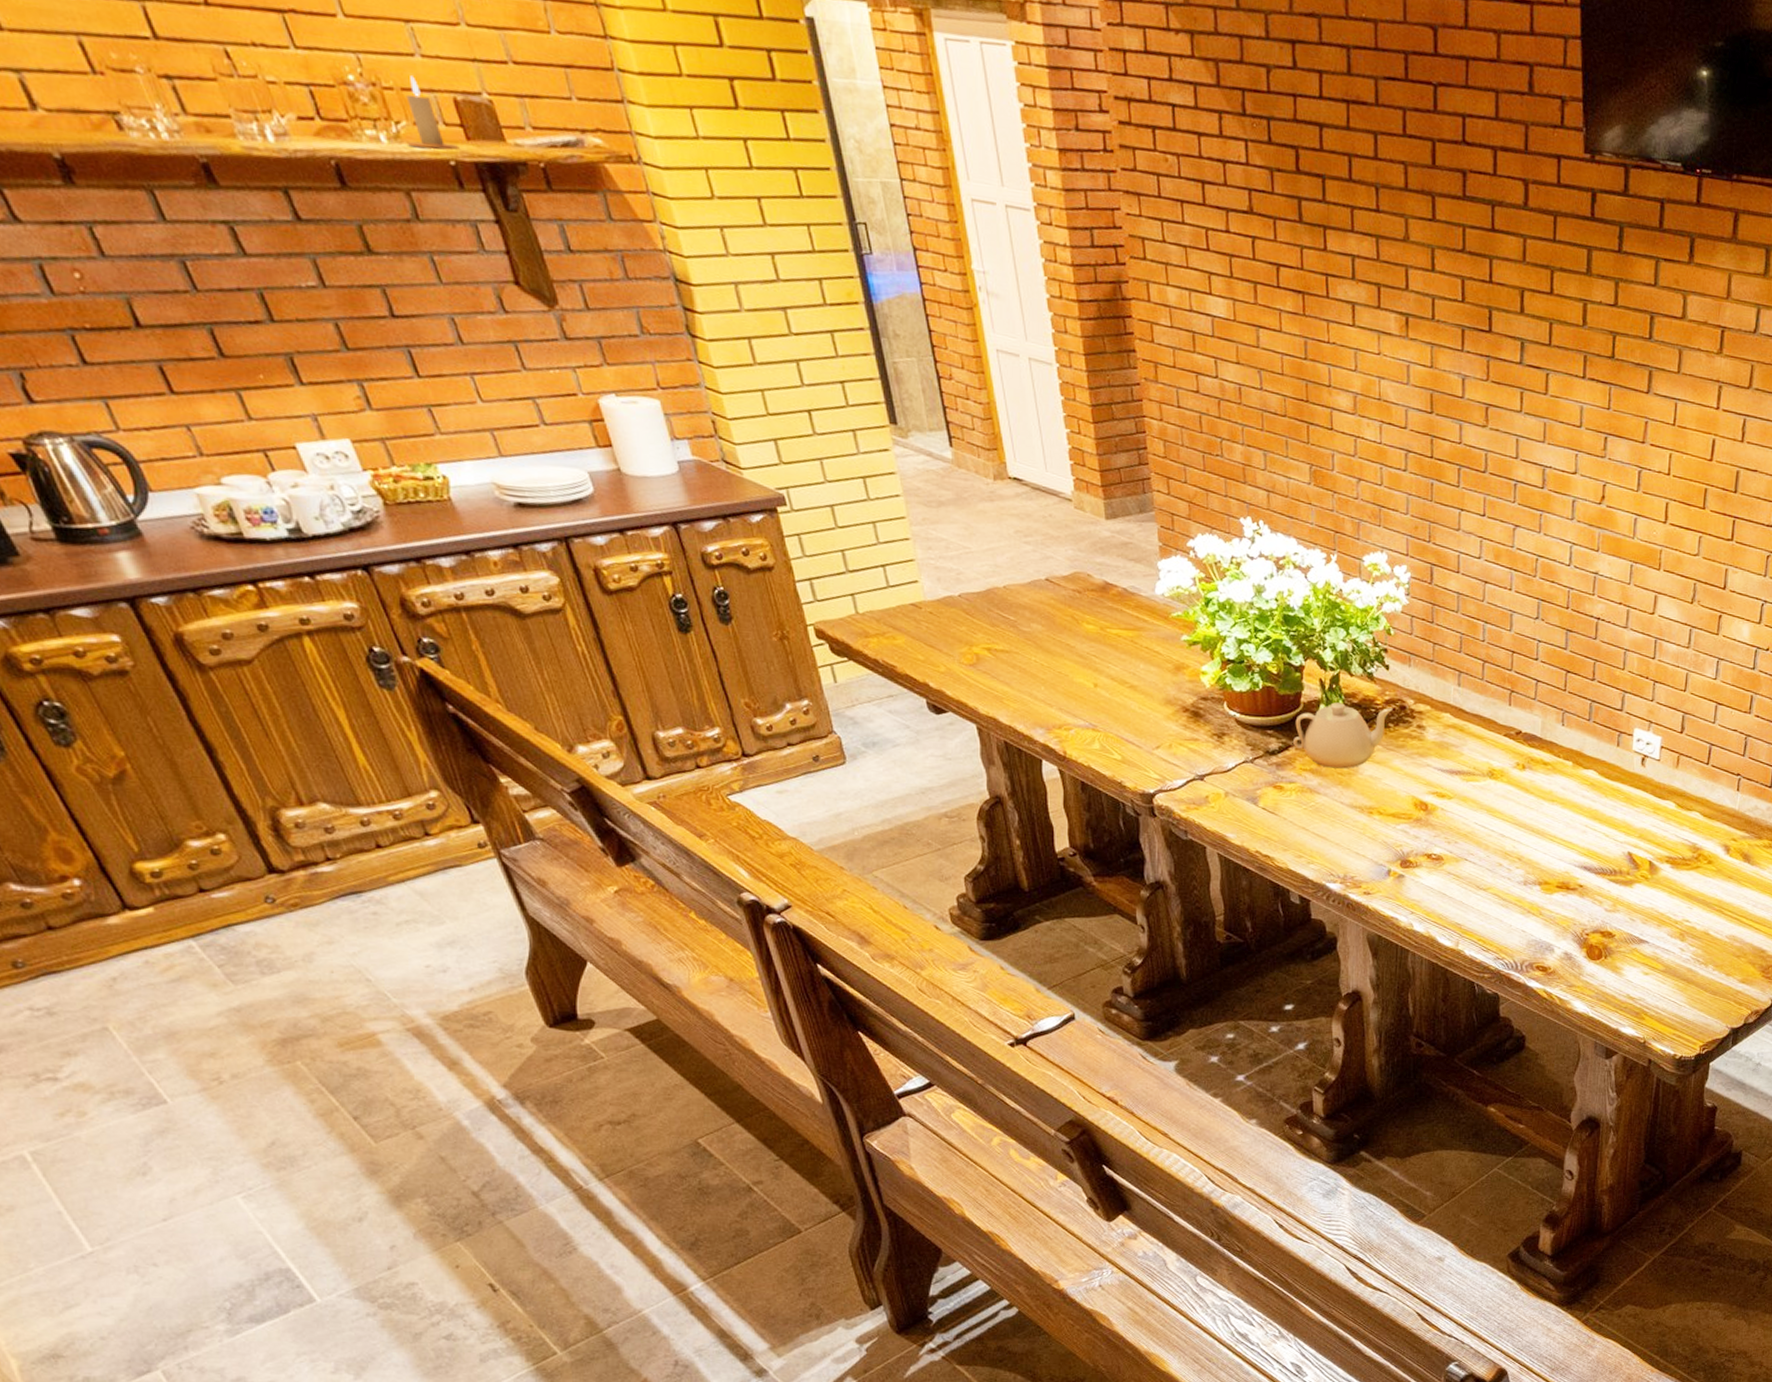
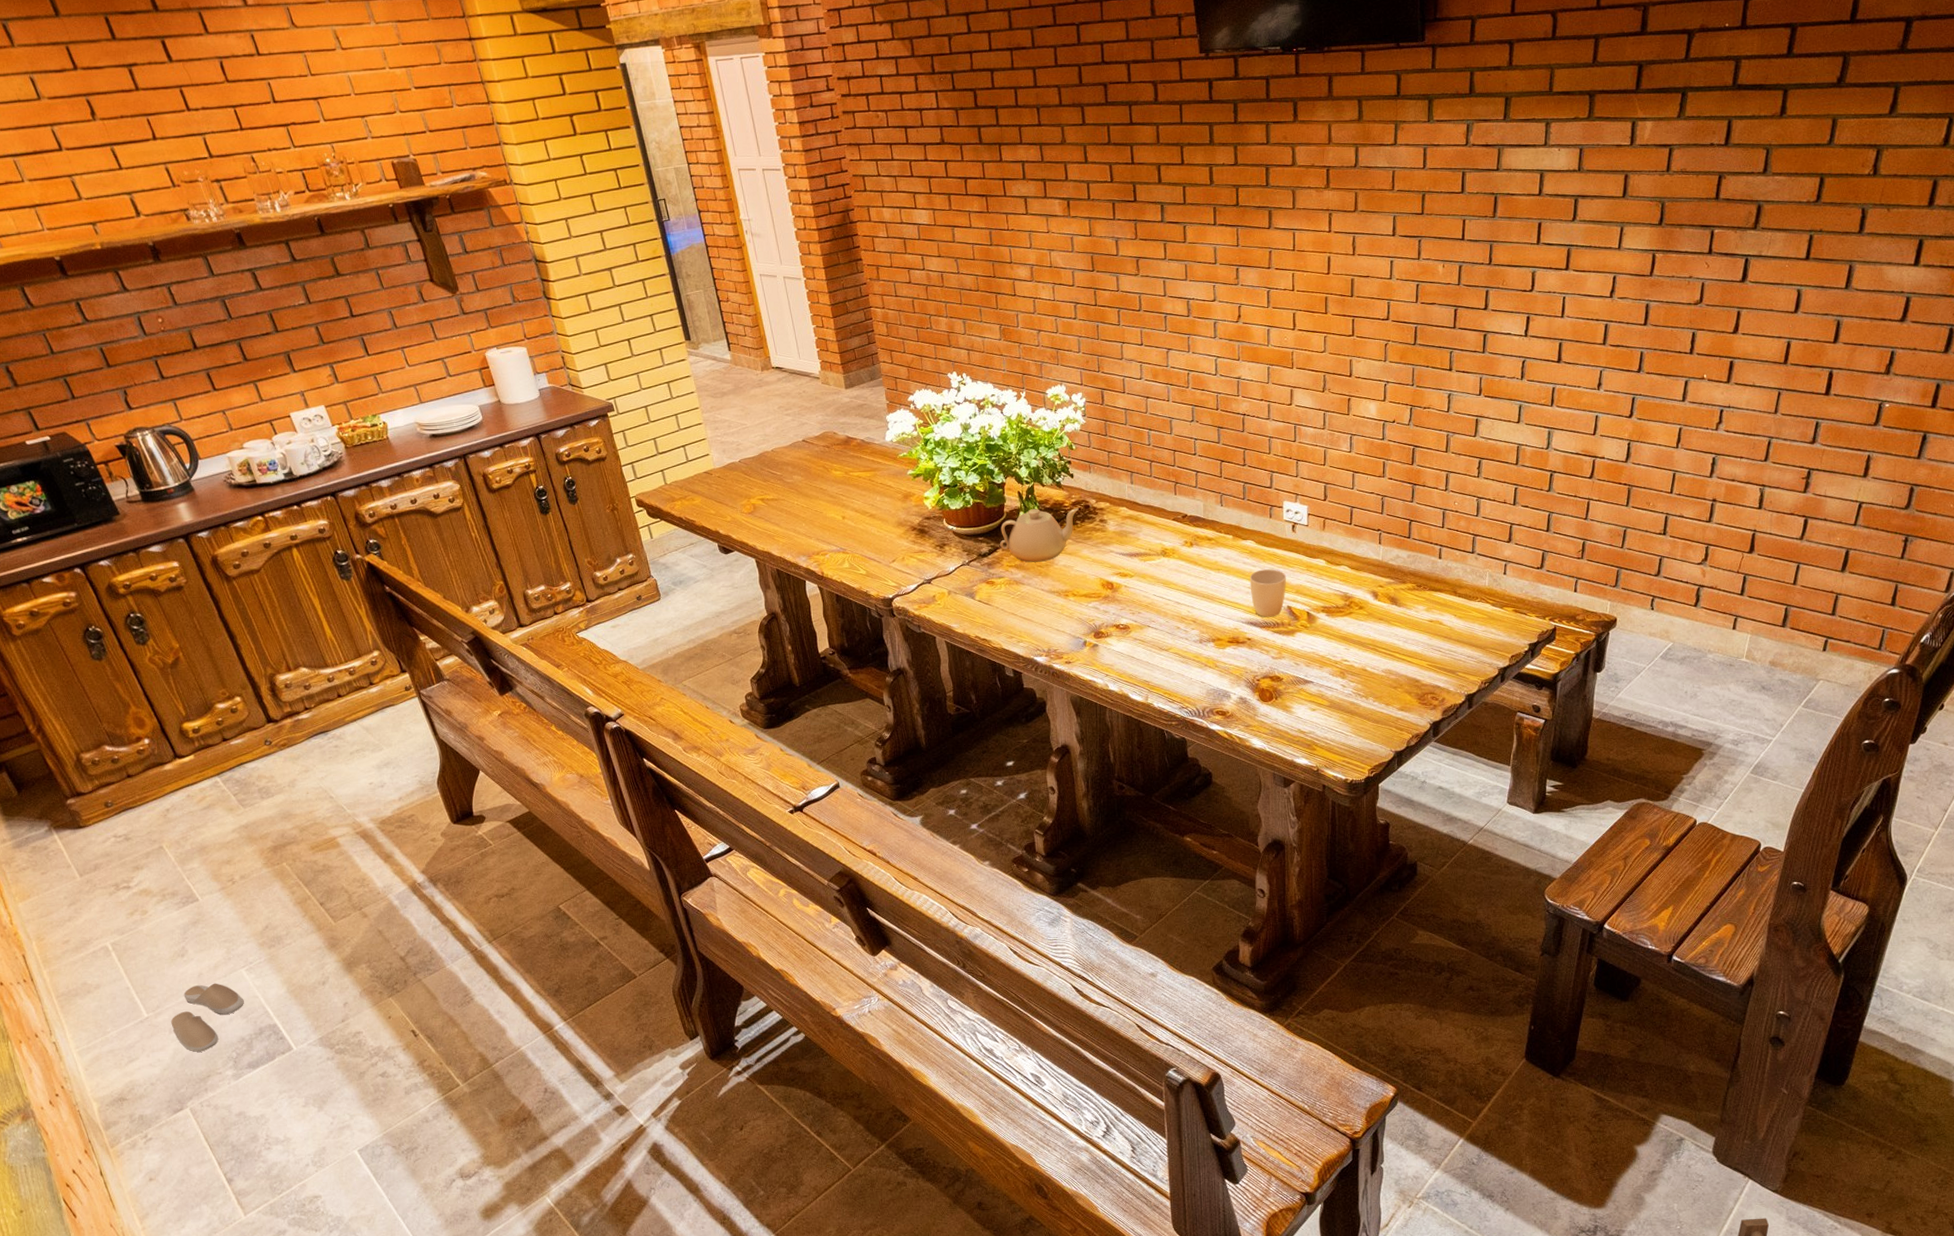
slippers: none [129,1212,241,1299] -> present [171,983,244,1052]
candle: present [406,75,460,150] -> none [362,152,395,199]
cup: none [1587,806,1630,863] -> present [1249,569,1287,618]

